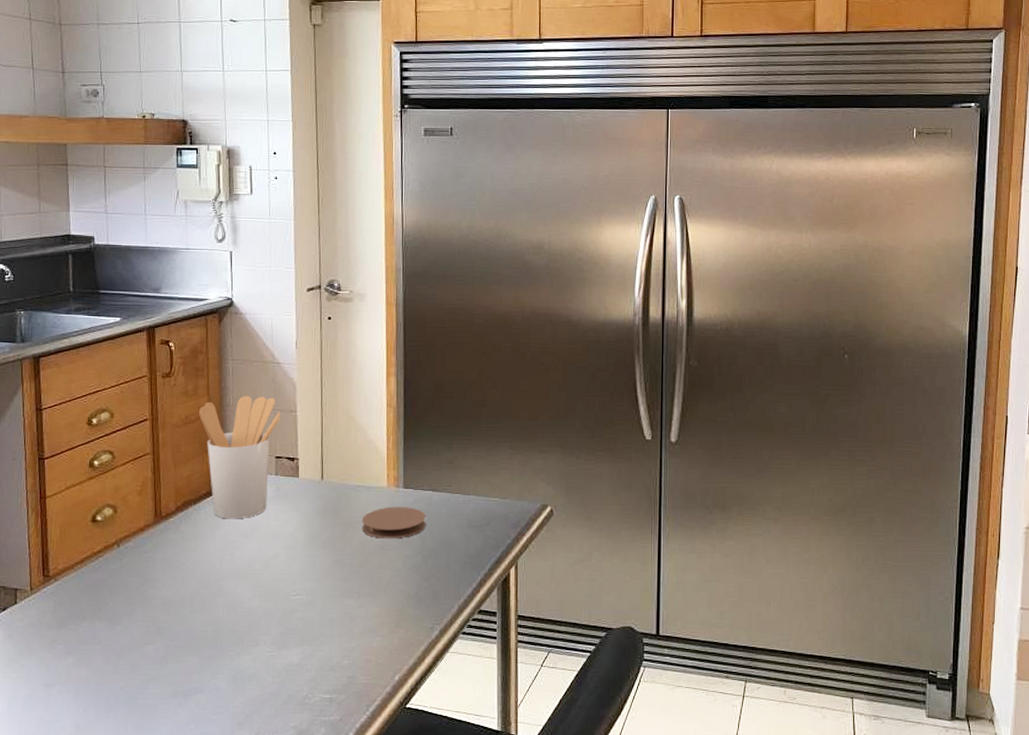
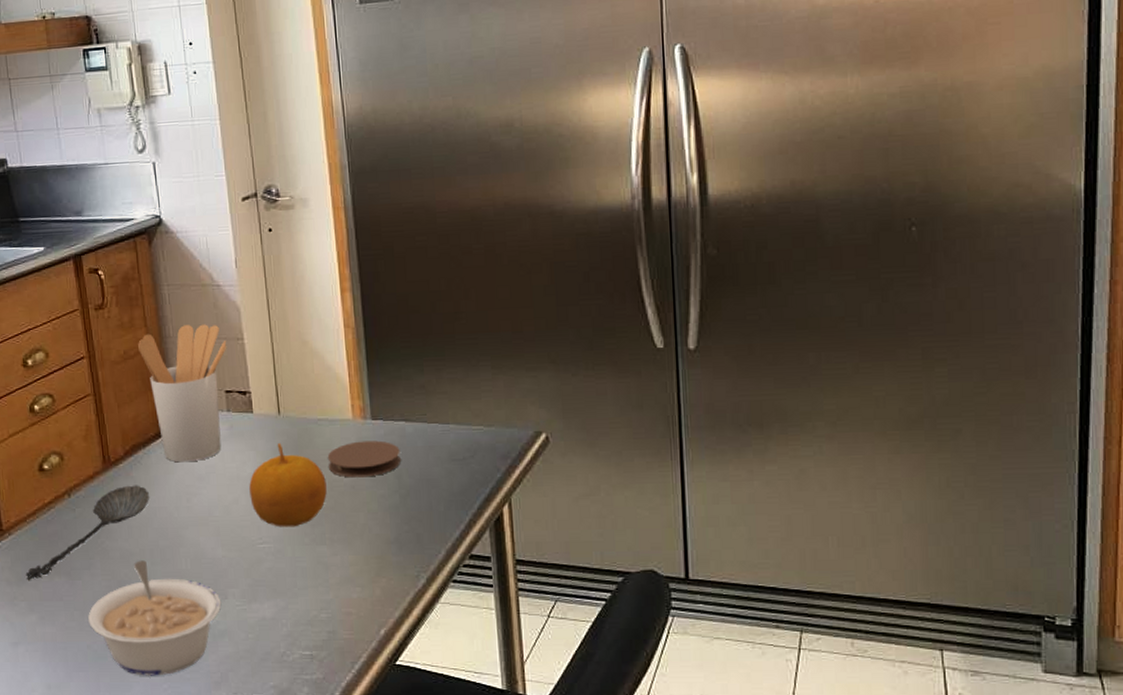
spoon: none [67,538,196,624] -> present [25,485,150,580]
legume: none [124,608,253,717] -> present [88,560,222,676]
fruit: none [289,505,359,581] -> present [249,442,327,528]

